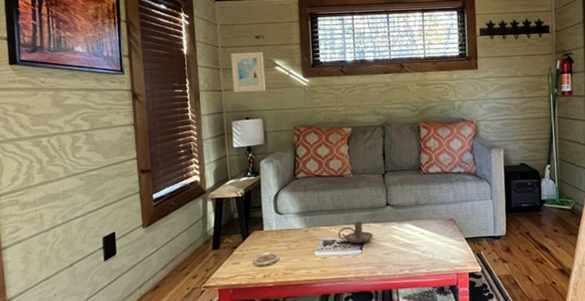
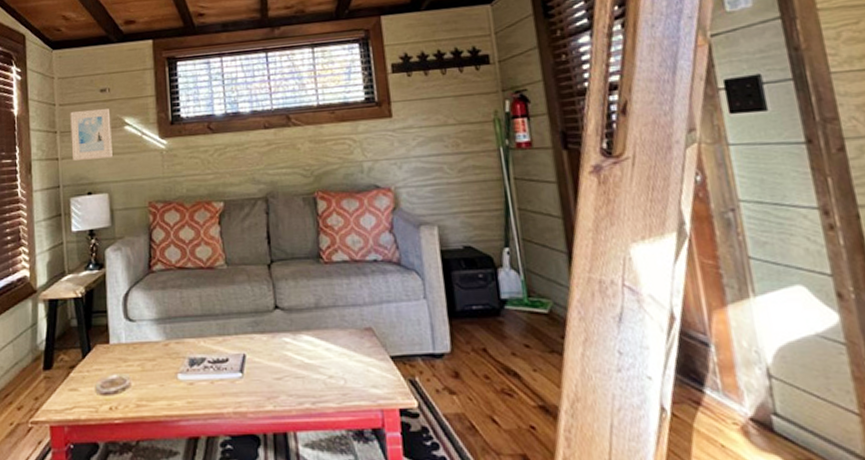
candle holder: present [338,221,373,243] -> none [209,331,258,363]

